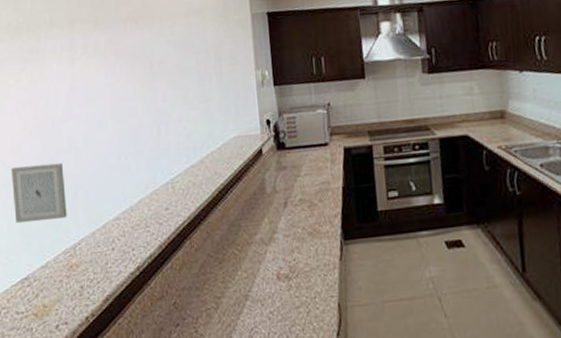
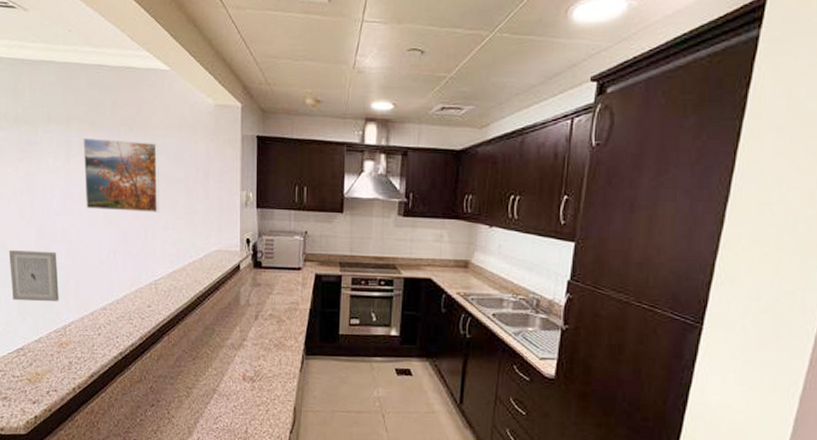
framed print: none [87,33,171,112] -> present [83,137,159,212]

